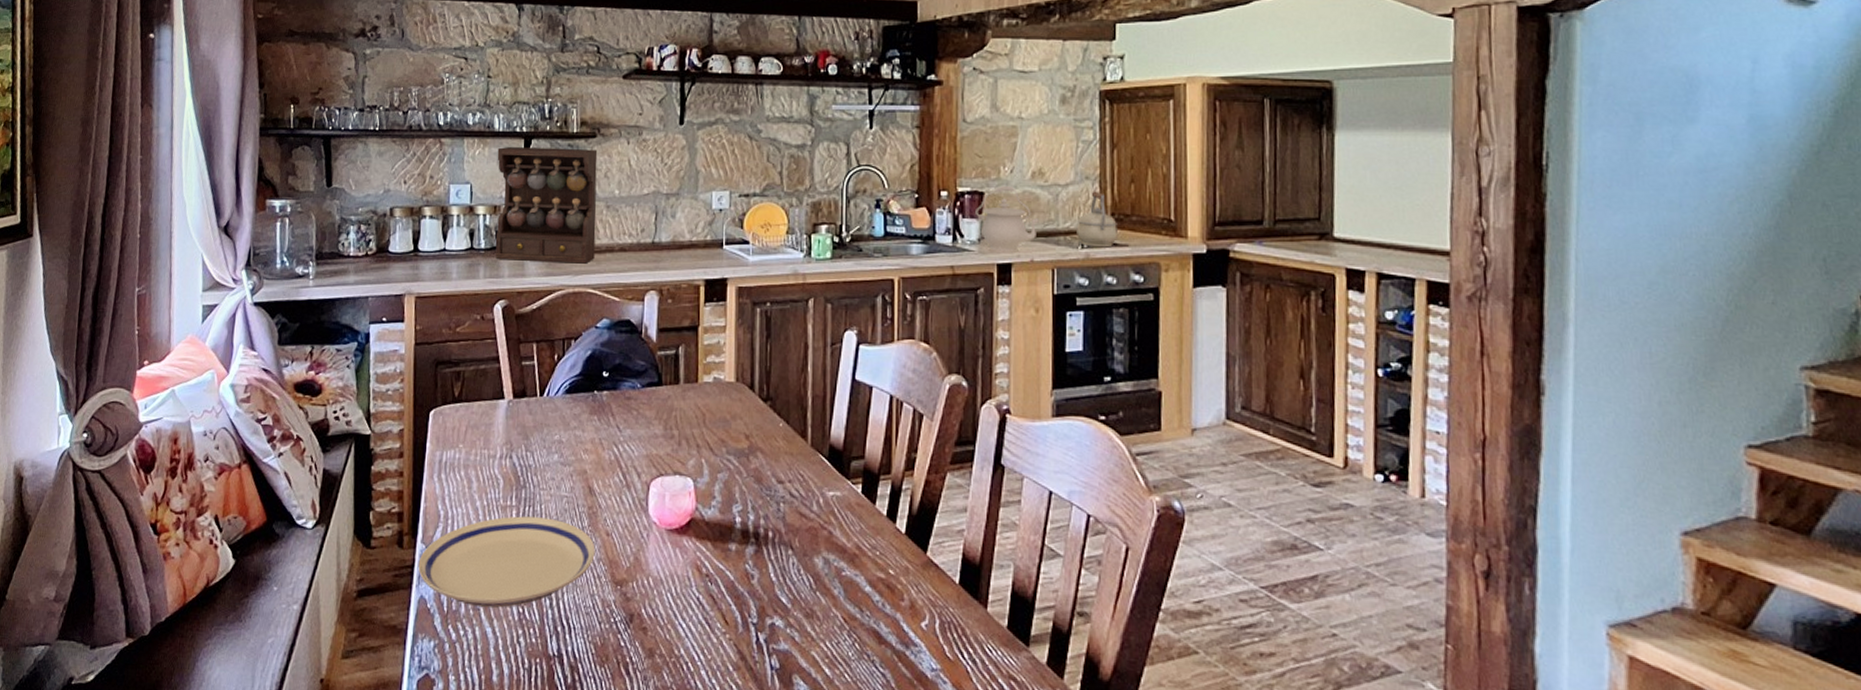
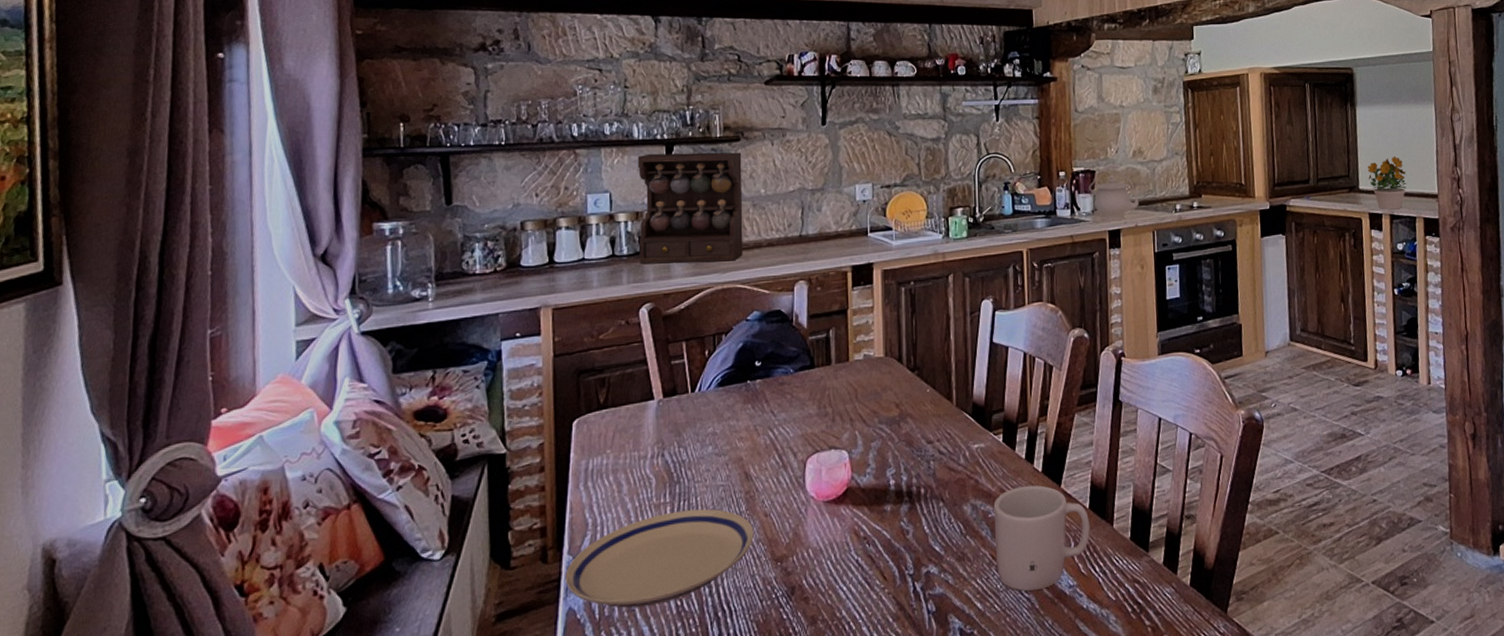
mug: none [847,545,960,668] -> present [993,484,1091,592]
kettle: present [1076,191,1119,248] -> none [1170,164,1204,211]
flowerpot: none [1347,197,1405,267] -> present [1368,156,1407,210]

